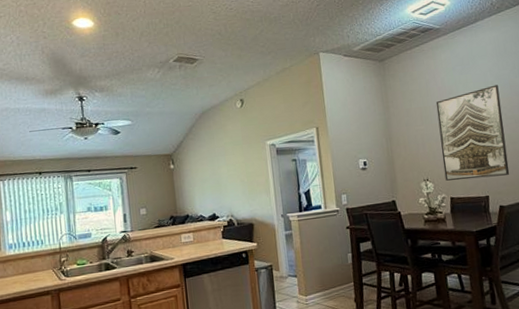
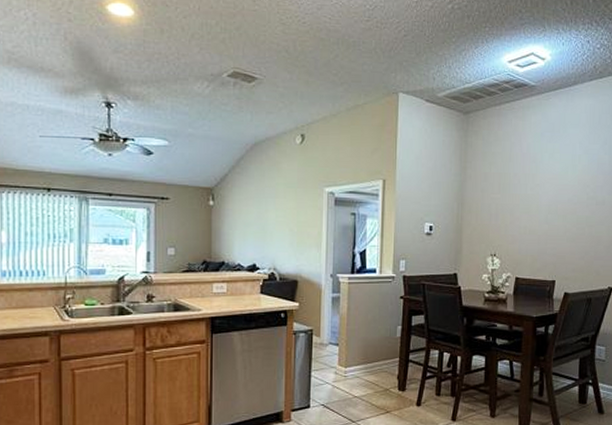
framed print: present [435,85,510,181] -> none [513,159,585,260]

